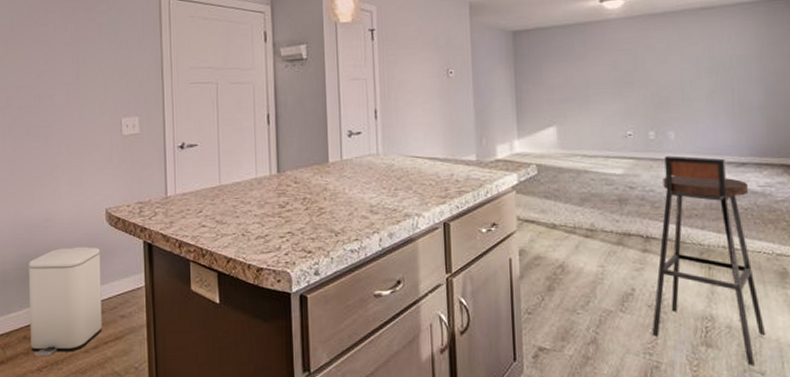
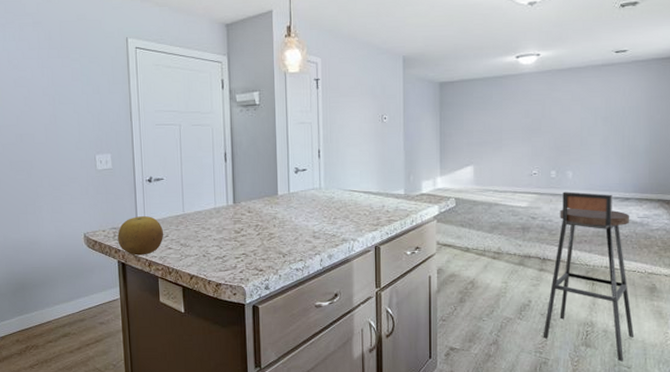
pedal bin: present [29,247,102,356] -> none [18,265,84,356]
fruit: none [144,188,197,235] -> present [117,216,164,255]

